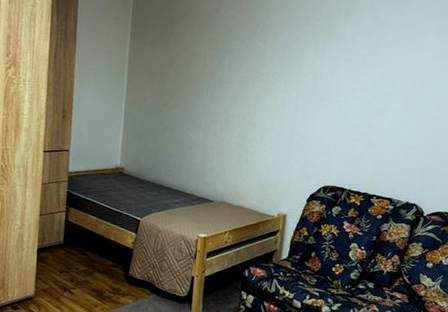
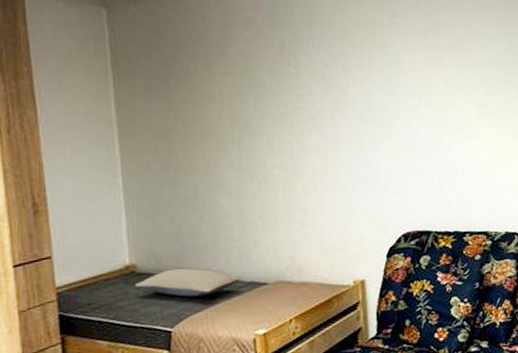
pillow: none [121,175,196,201] -> present [135,267,241,297]

